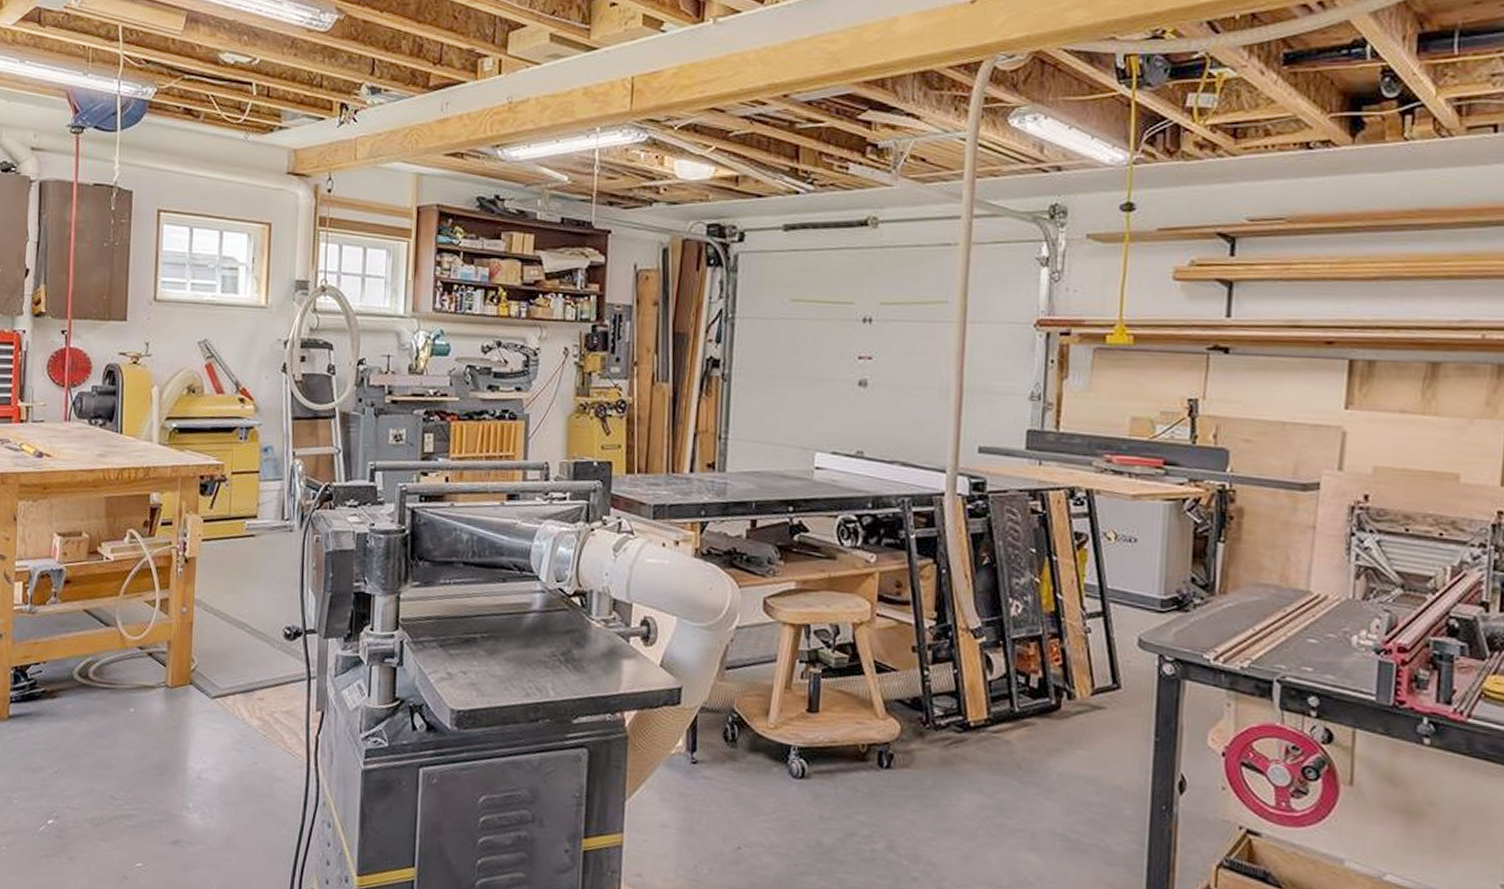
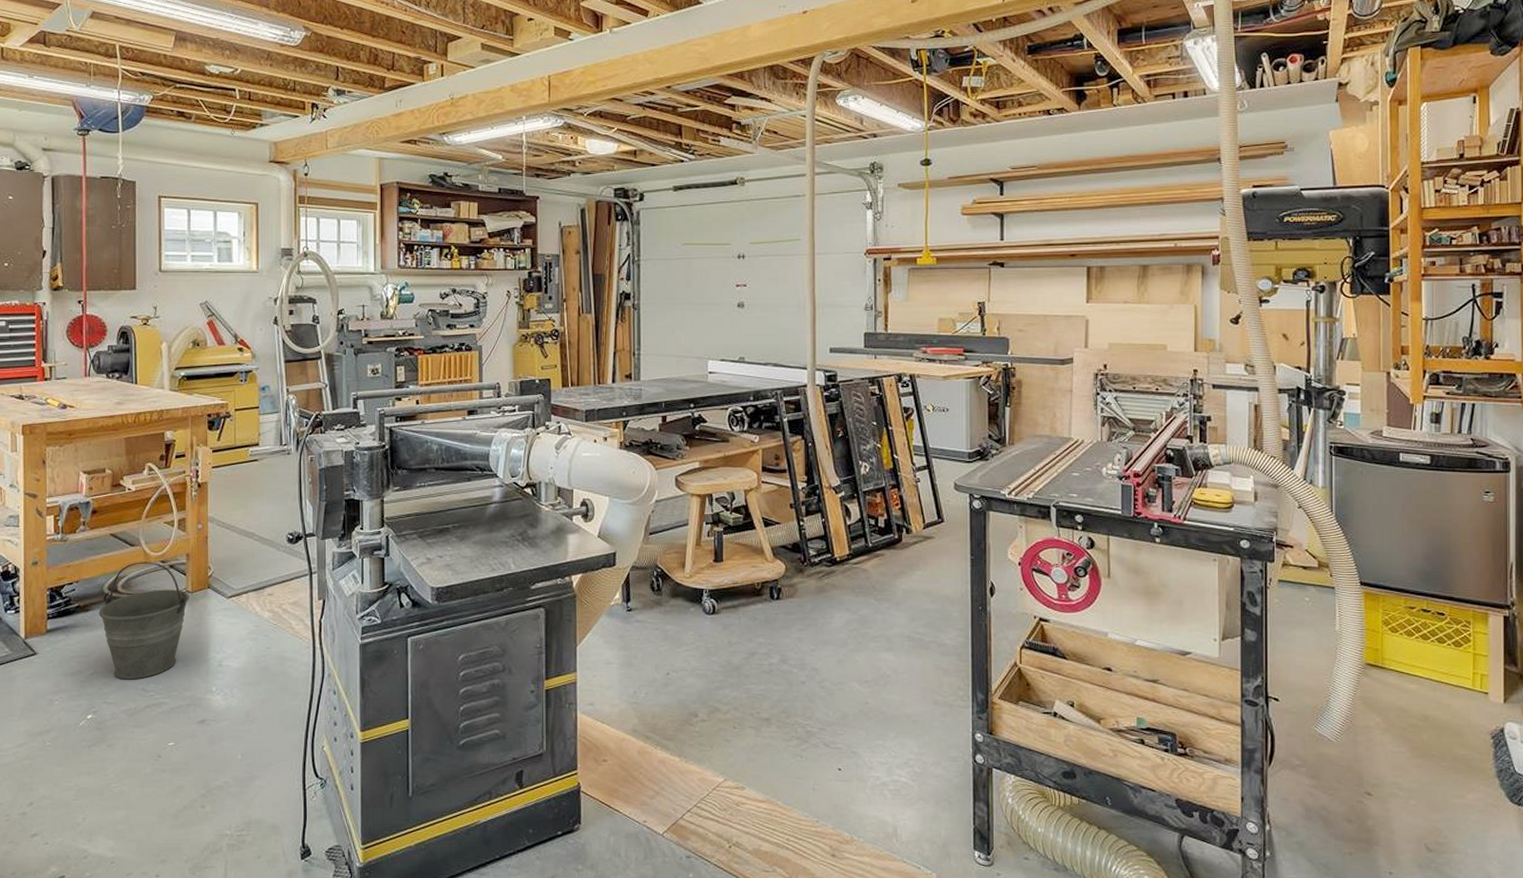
bucket: none [66,645,169,785] -> present [99,562,190,680]

